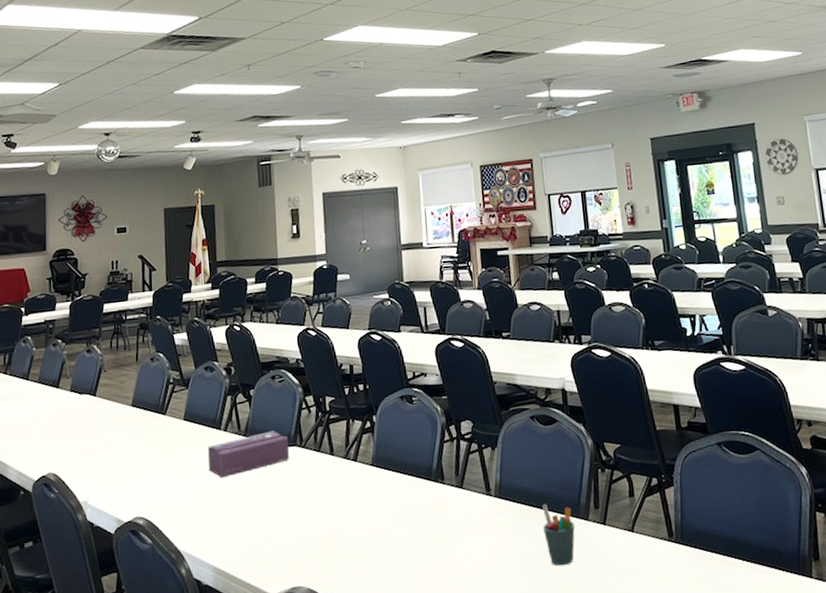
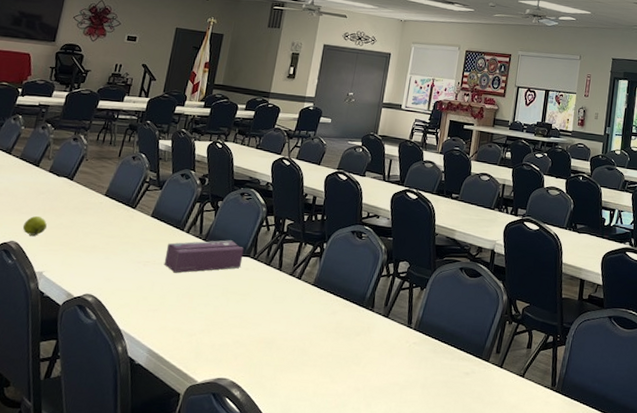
apple: none [57,441,81,464] -> present [22,216,47,236]
pen holder: present [542,503,575,566] -> none [448,342,477,396]

